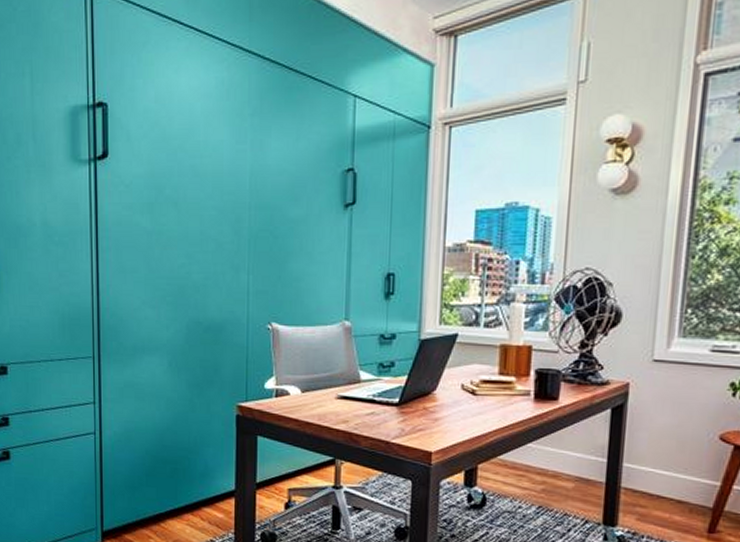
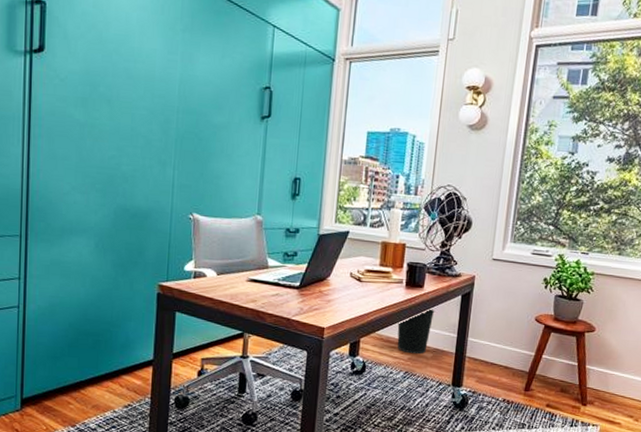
wastebasket: none [525,425,576,485] -> present [397,307,435,355]

